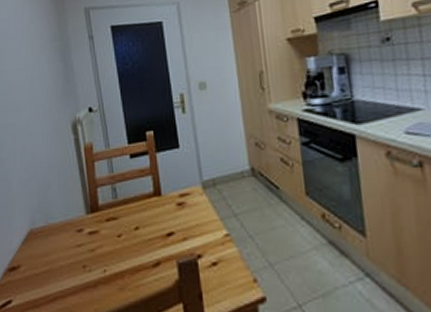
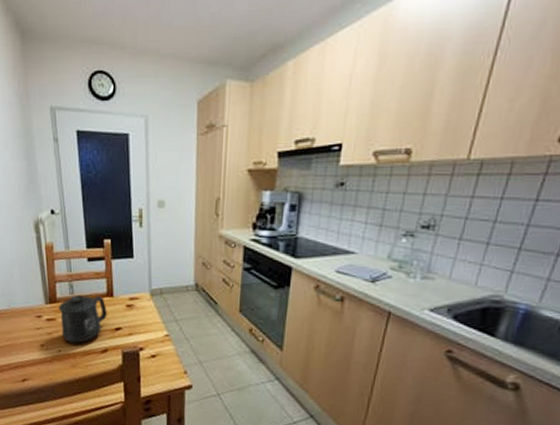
mug: none [100,196,156,258] -> present [58,295,107,343]

